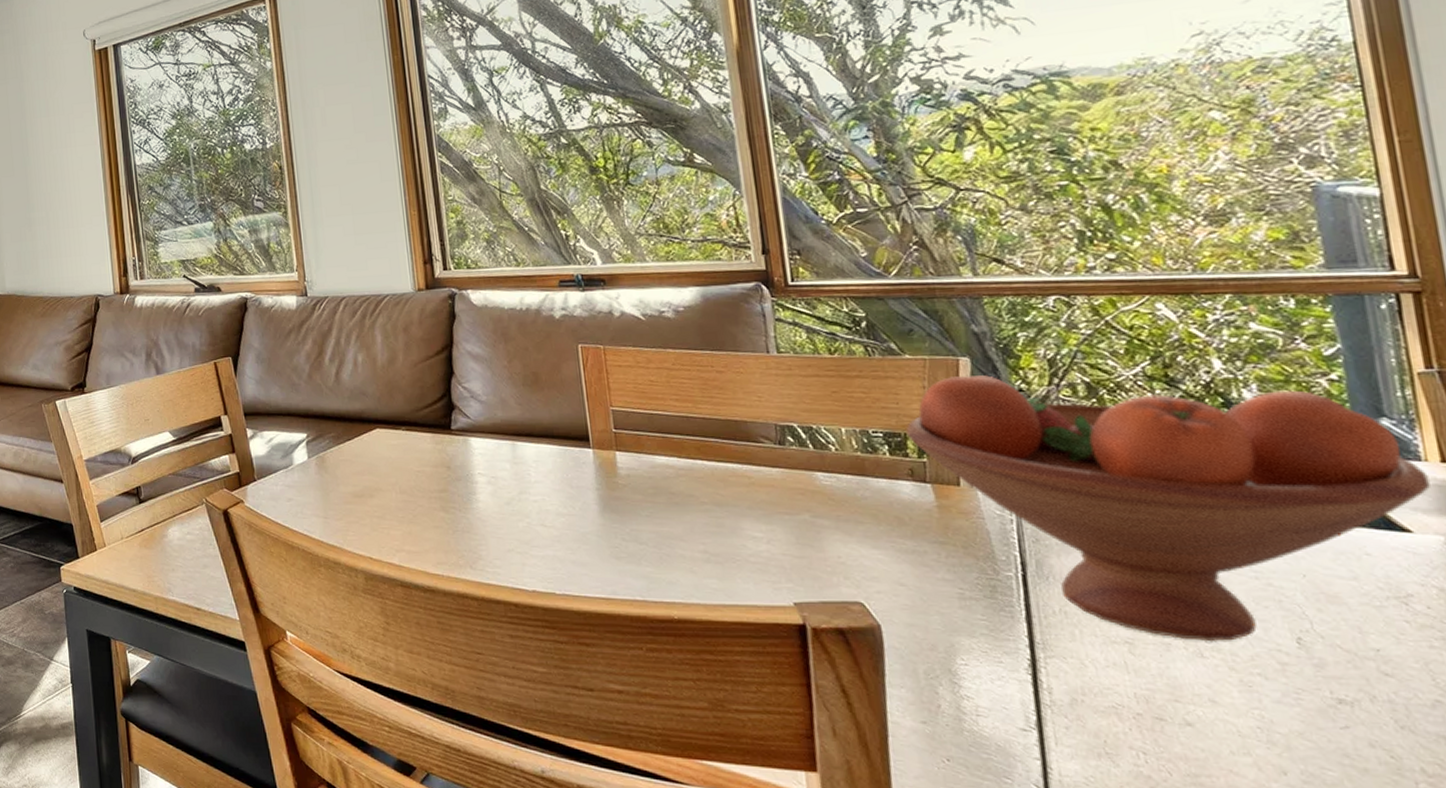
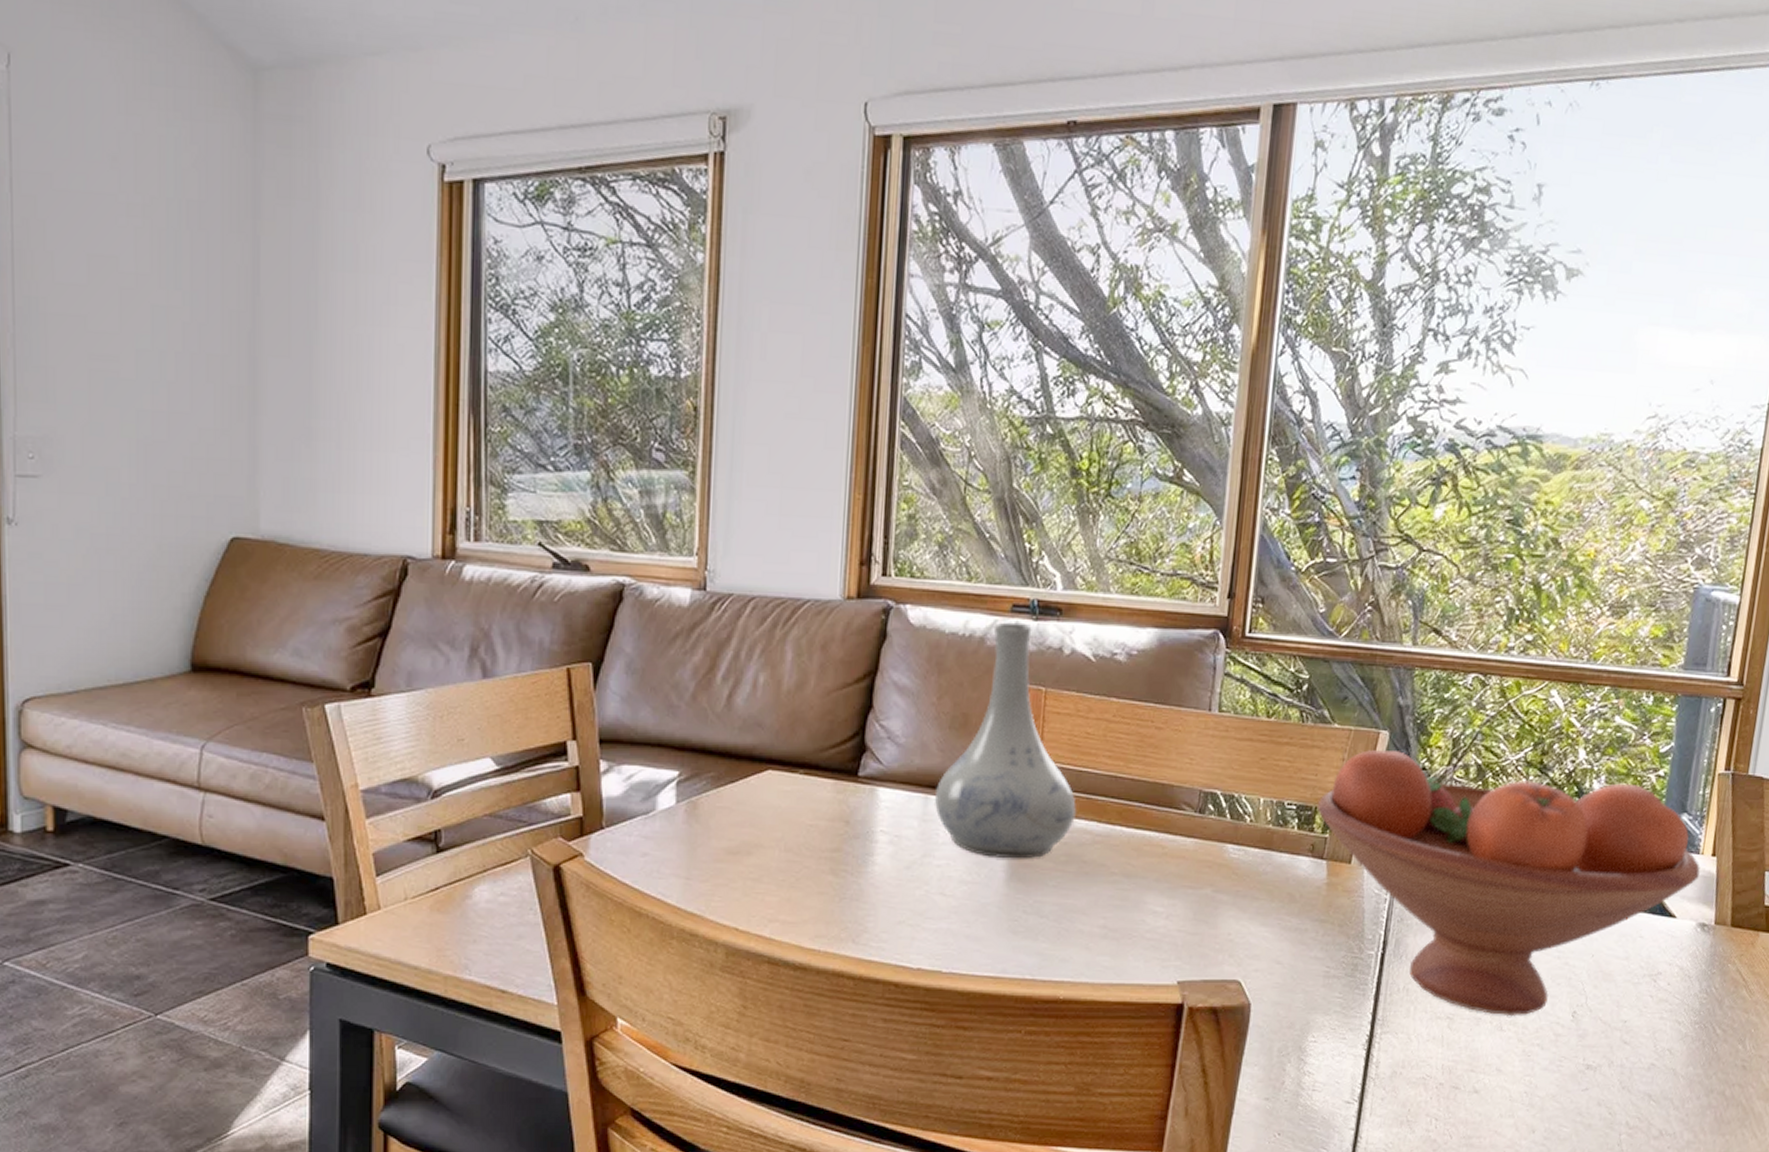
vase: none [520,294,656,493] -> present [934,622,1077,859]

